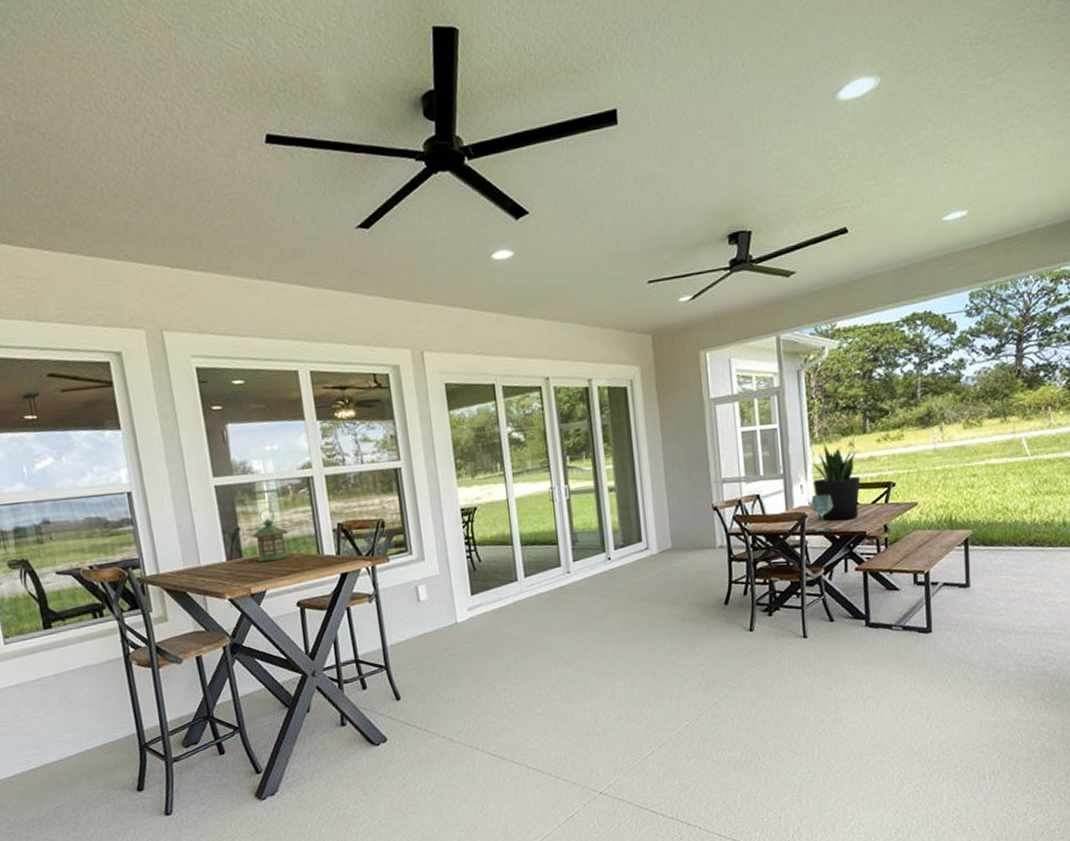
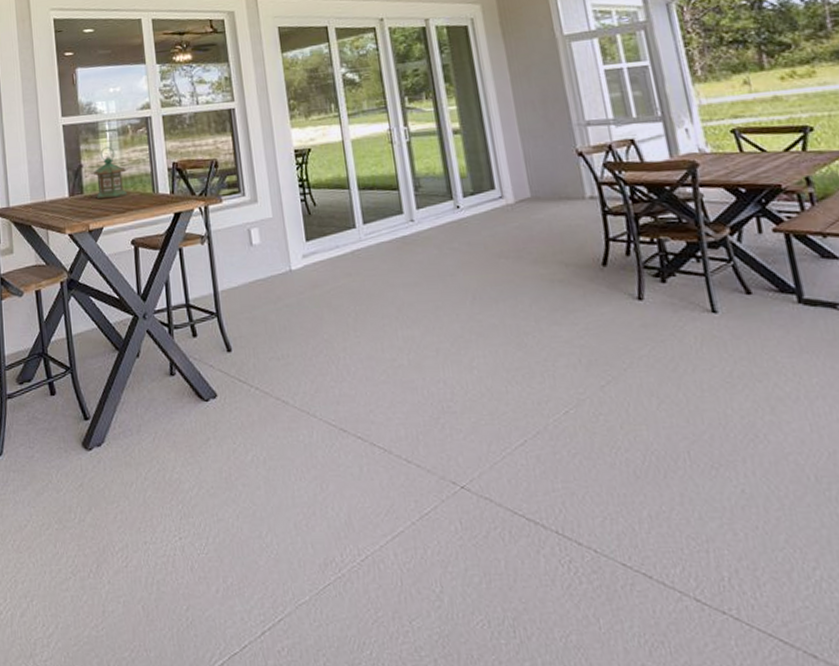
wine glass: present [810,494,834,533] -> none [700,139,733,184]
planter: present [812,443,861,521] -> none [698,82,768,171]

